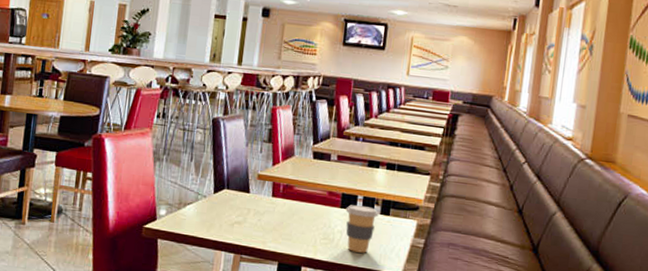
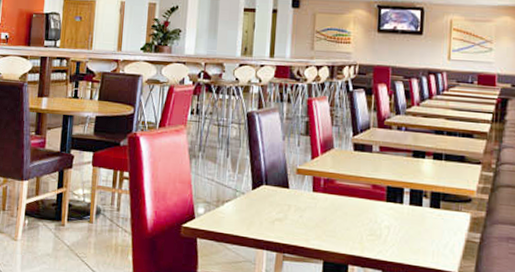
coffee cup: present [345,204,379,253] -> none [392,198,428,250]

